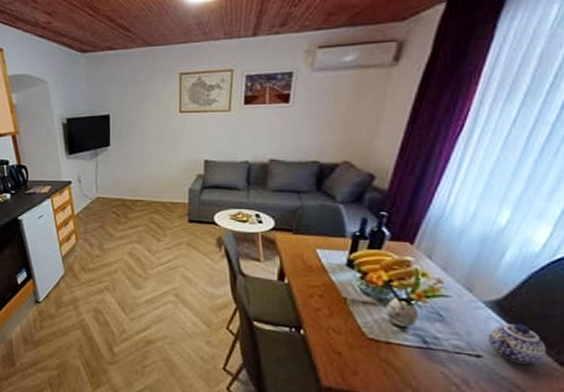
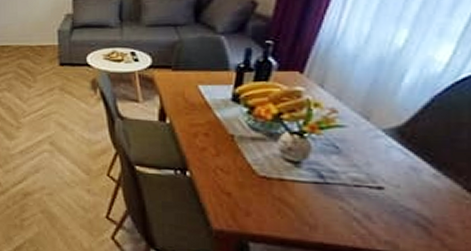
teapot: present [487,324,546,364] -> none [389,152,454,193]

